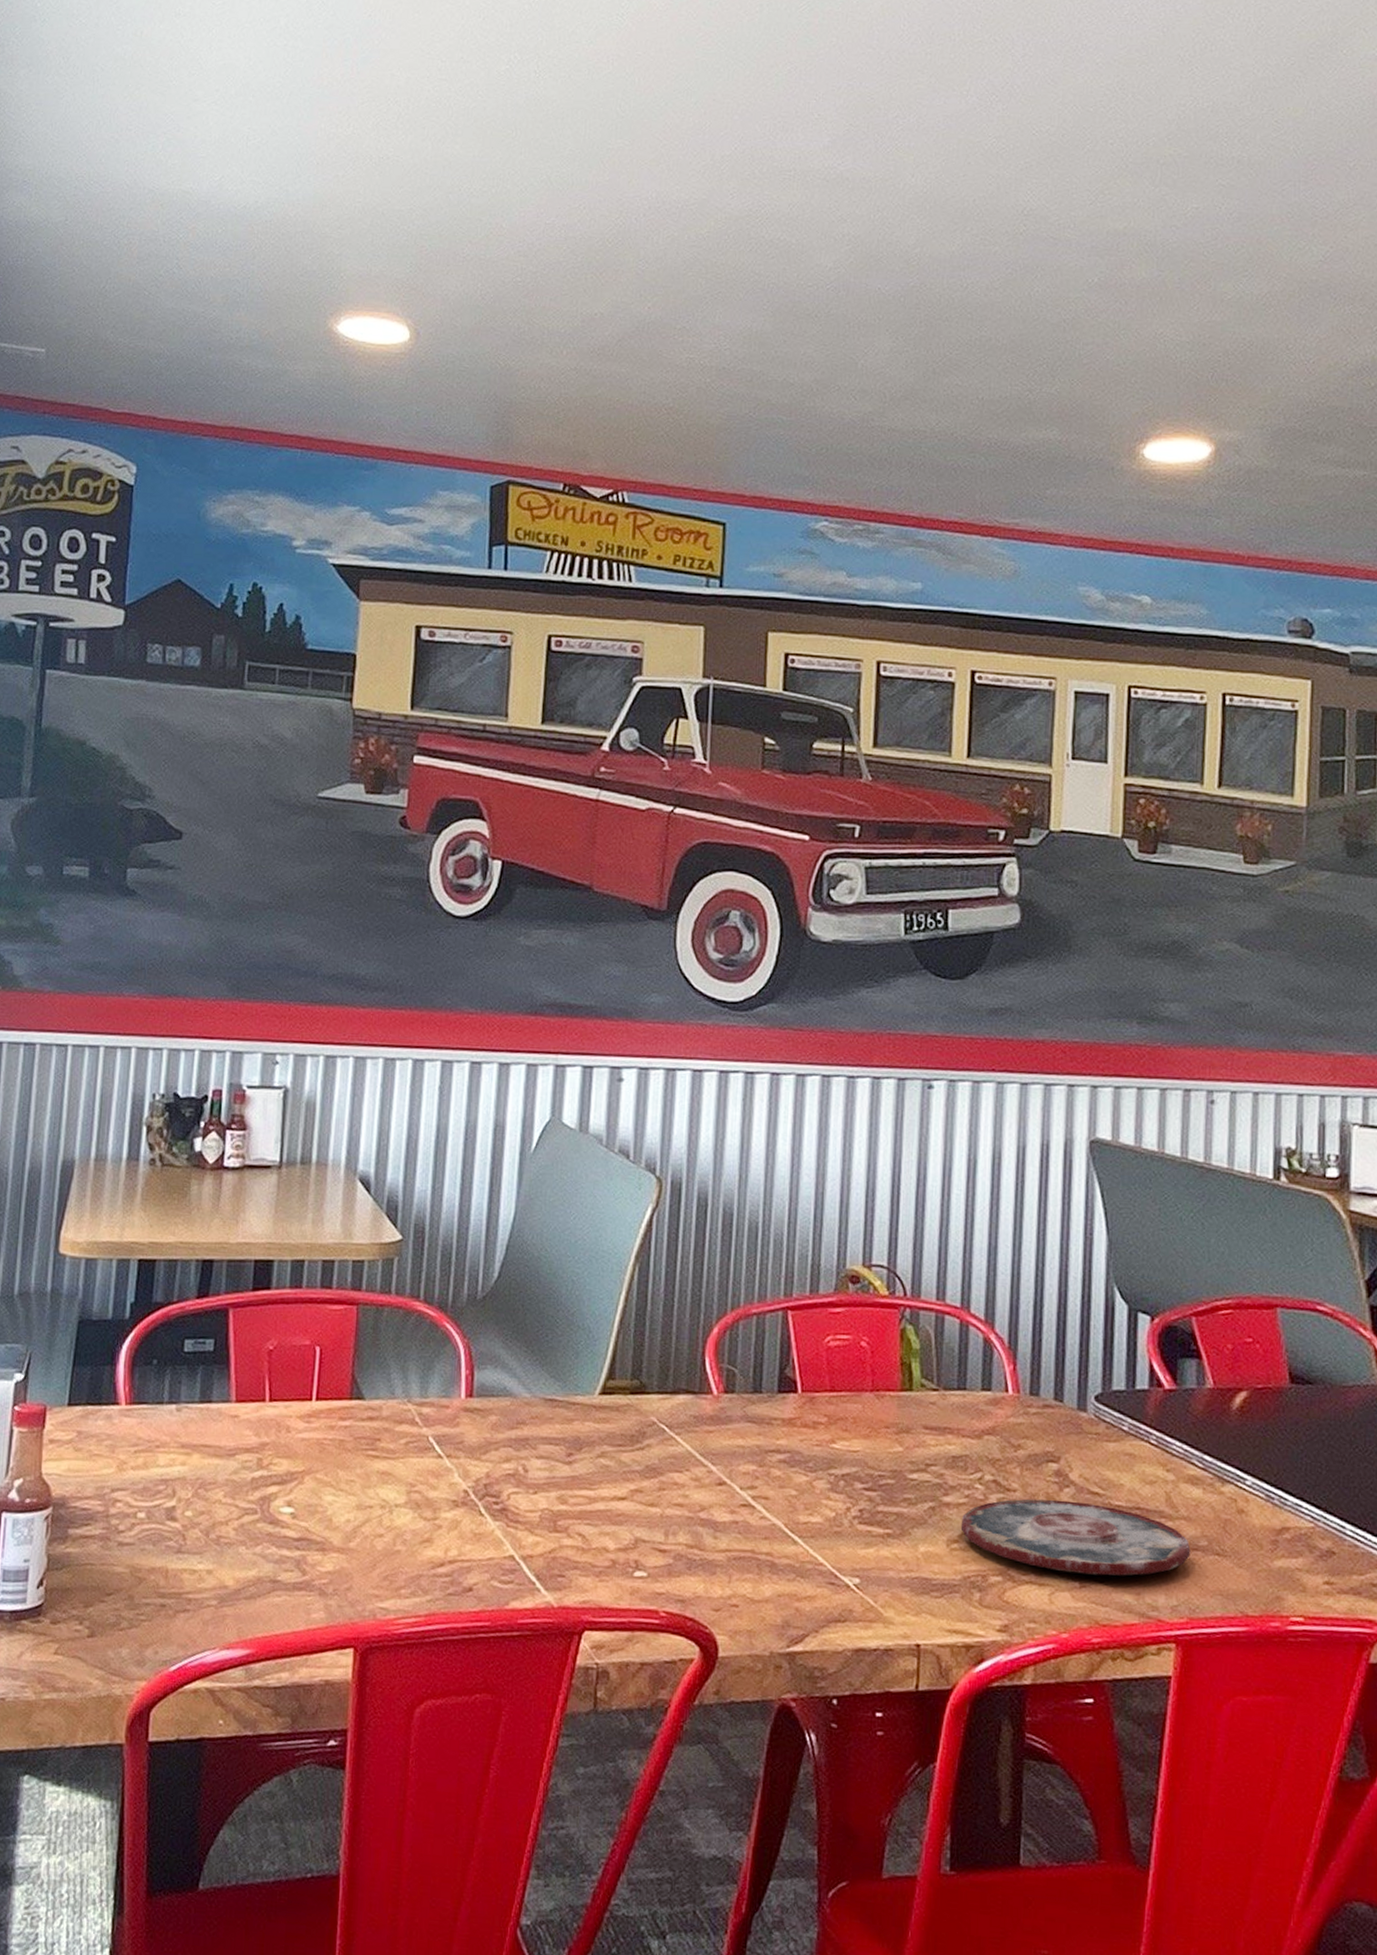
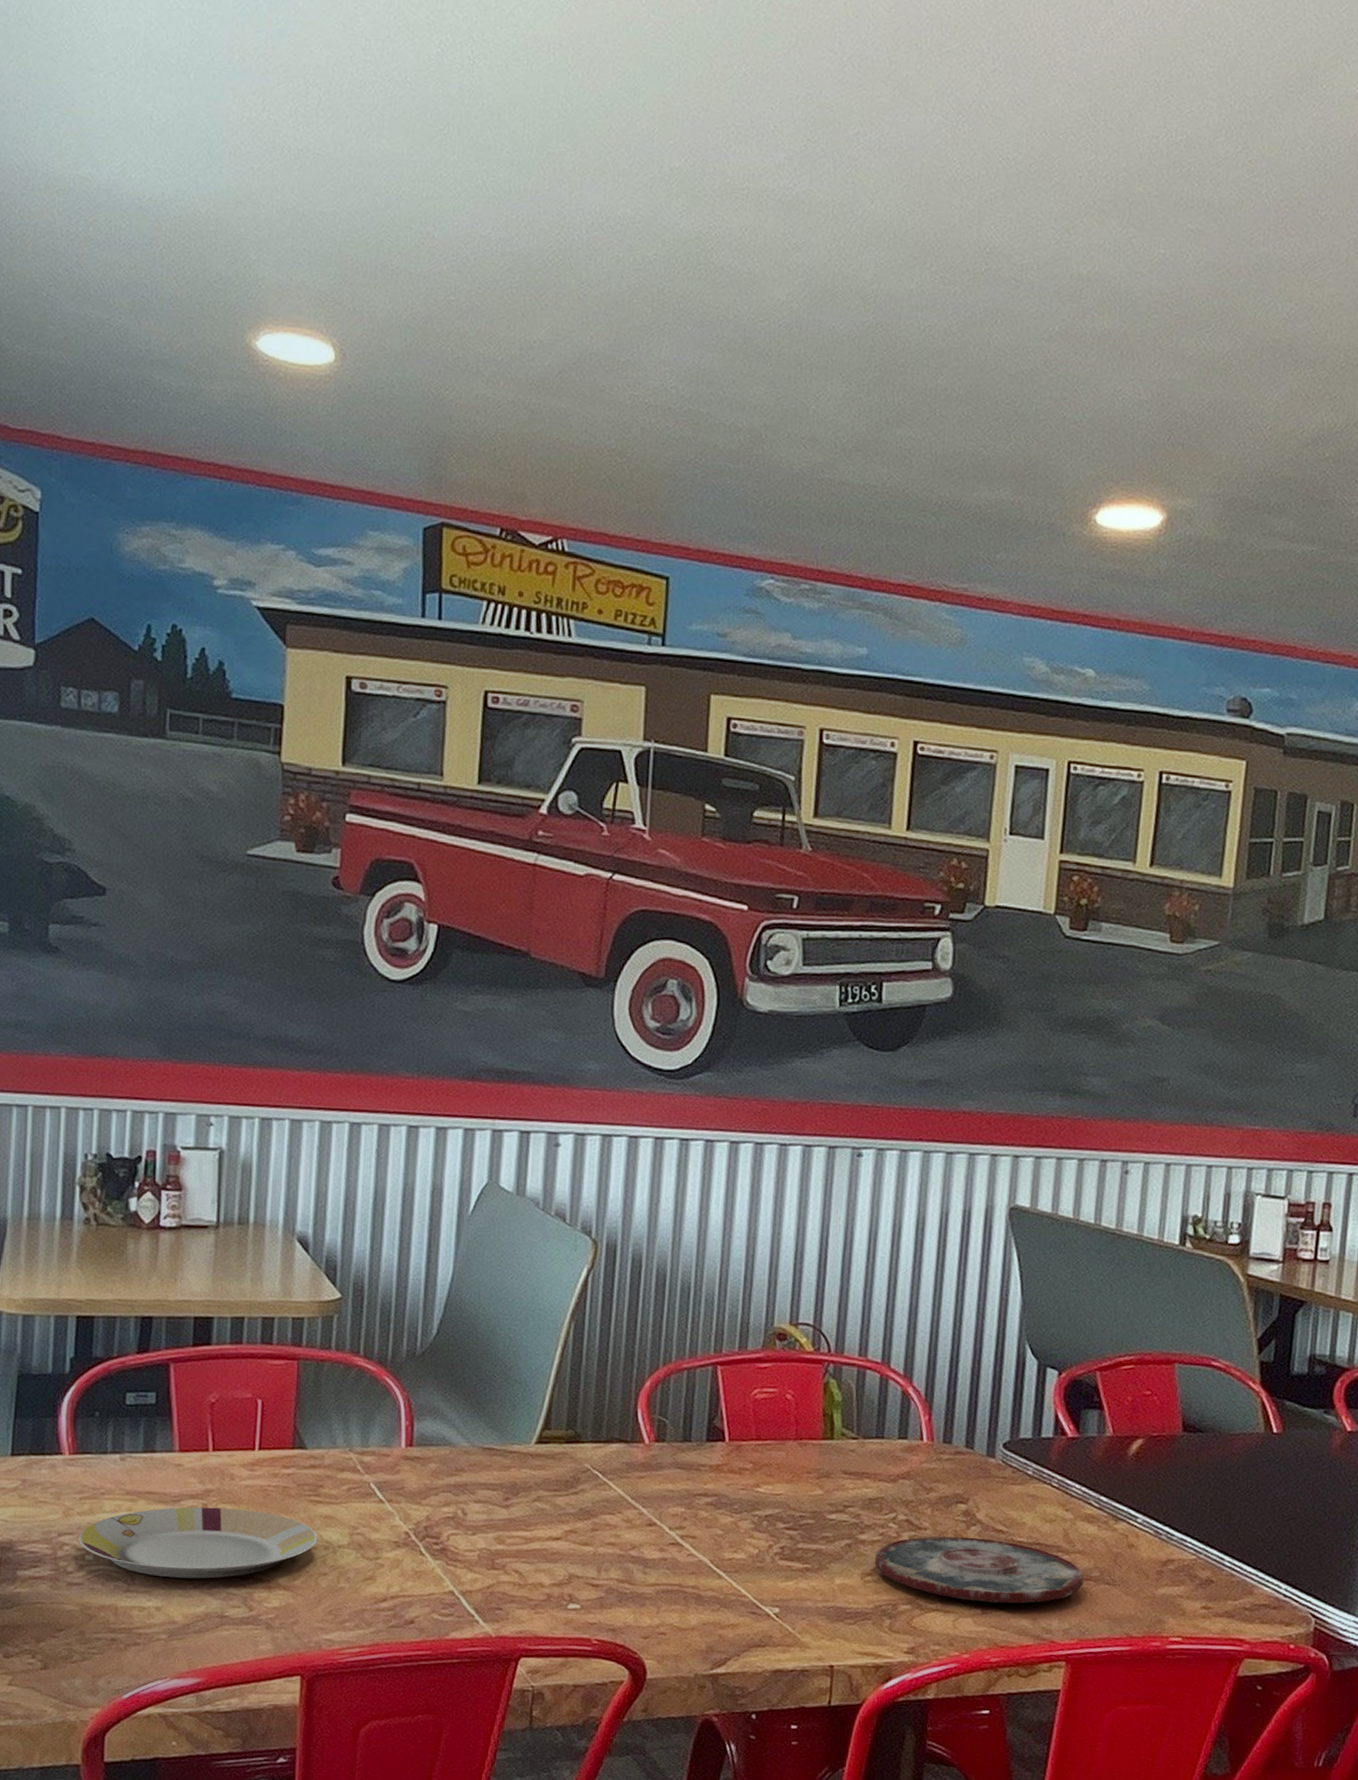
plate: none [131,1461,374,1540] -> present [79,1507,317,1579]

